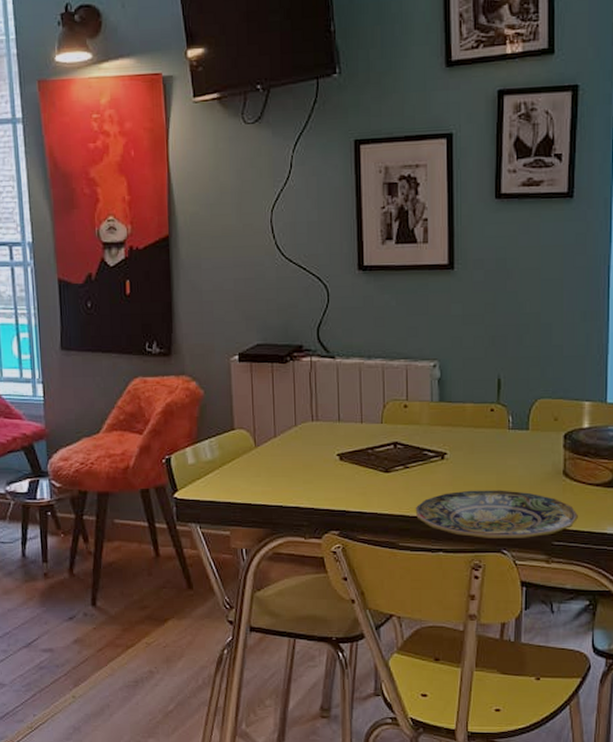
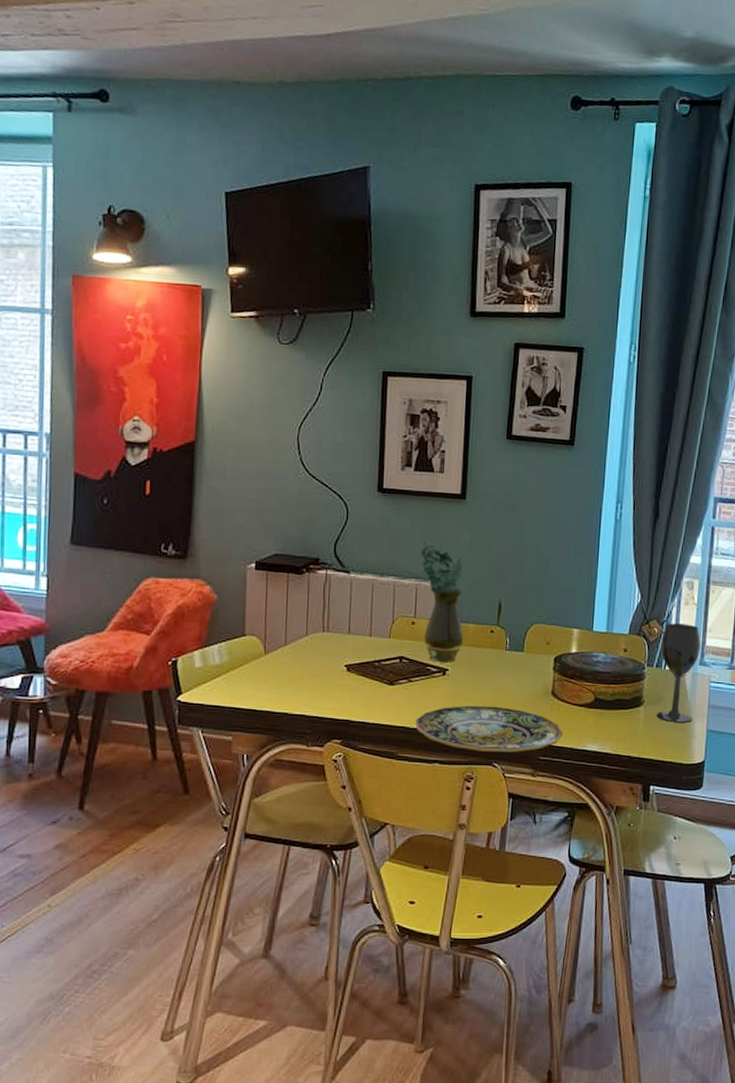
vase: none [408,319,462,446] -> present [420,541,464,662]

